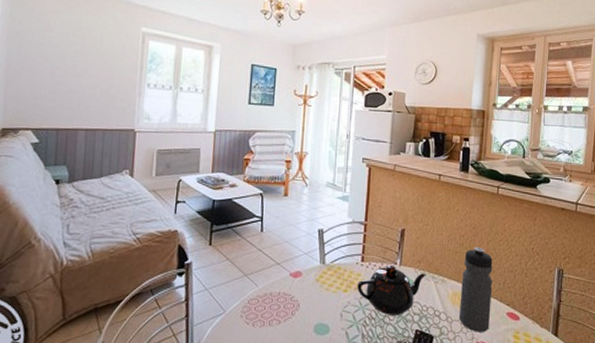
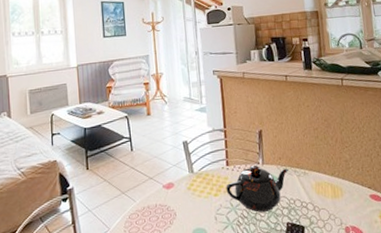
water bottle: present [459,246,493,332] -> none [321,137,356,218]

